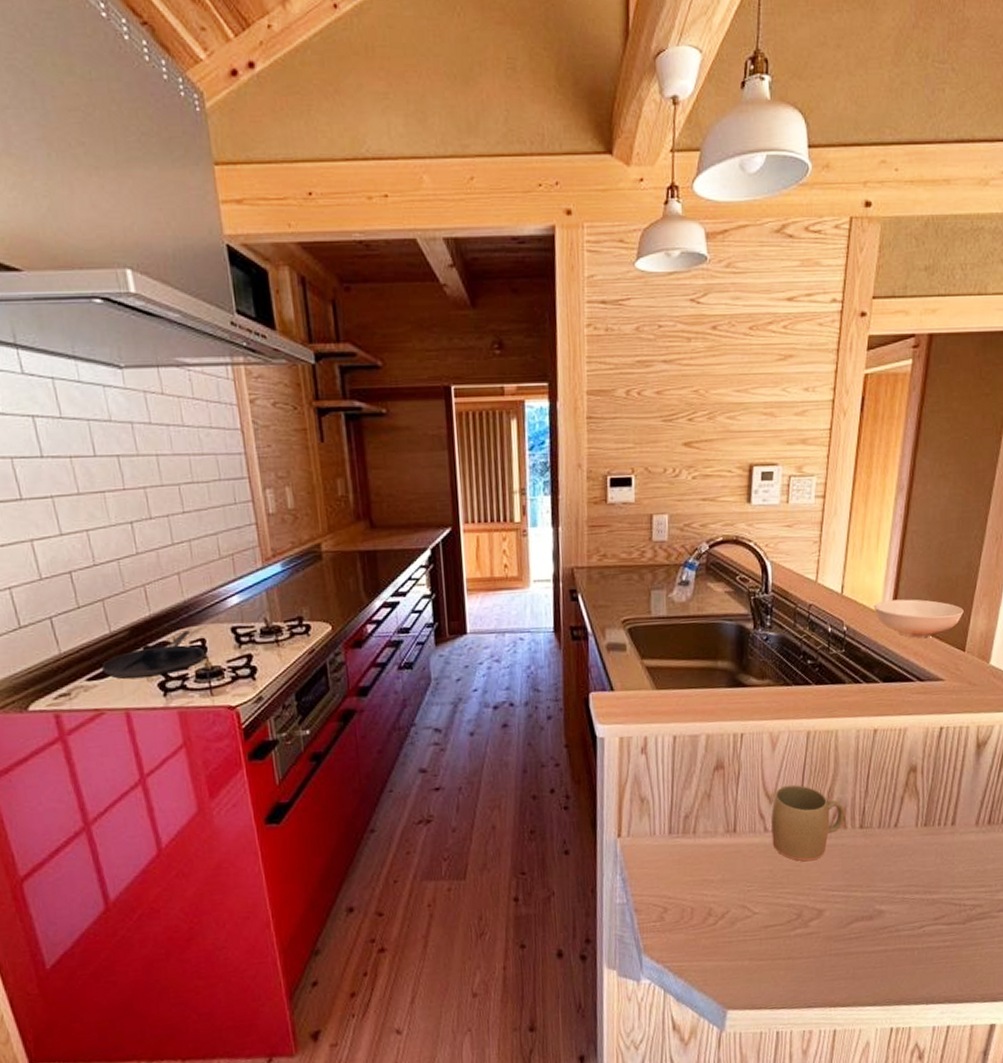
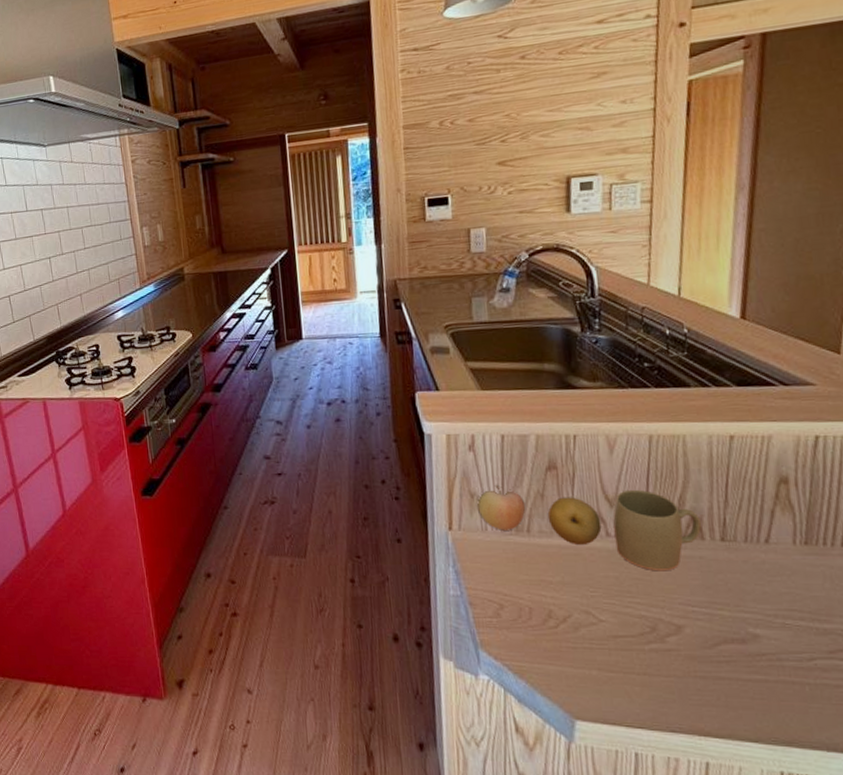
frying pan: present [102,630,206,680] -> none [28,338,99,376]
fruit: none [647,787,692,834] -> present [477,484,525,530]
fruit: none [713,795,761,843] -> present [547,497,602,546]
bowl: present [873,599,964,638] -> none [717,299,834,340]

